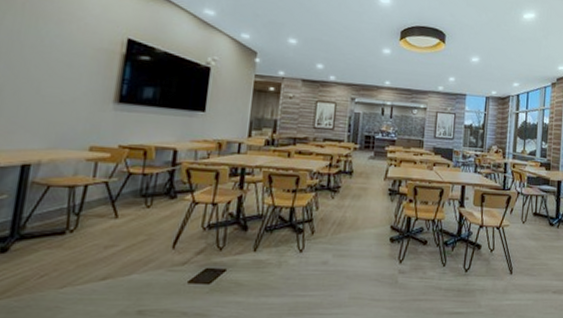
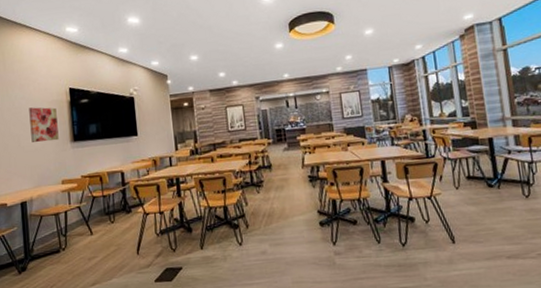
wall art: none [57,50,104,98] -> present [29,107,59,142]

